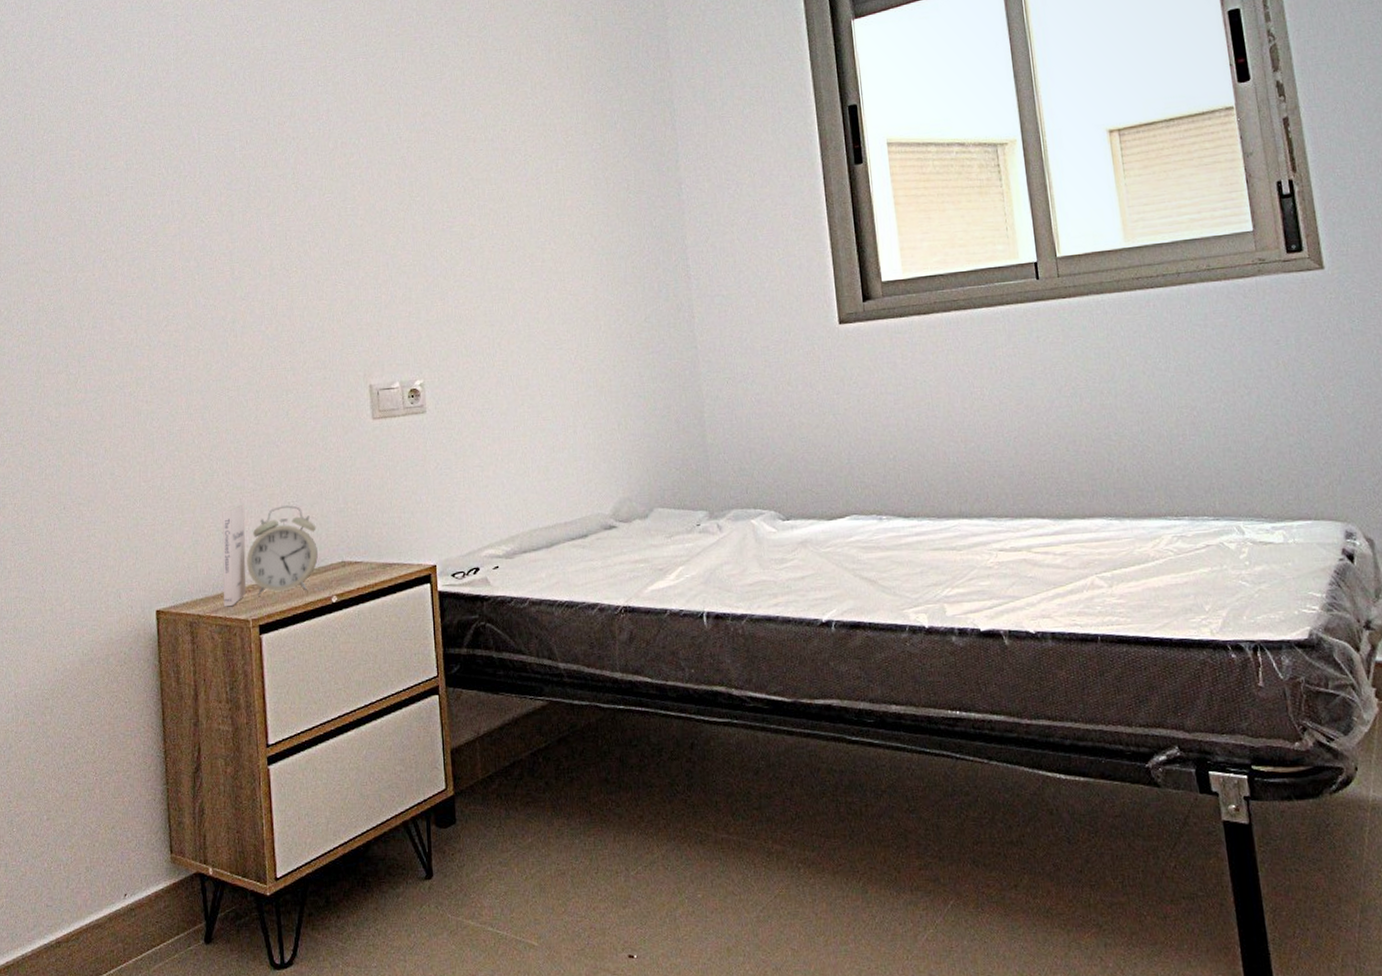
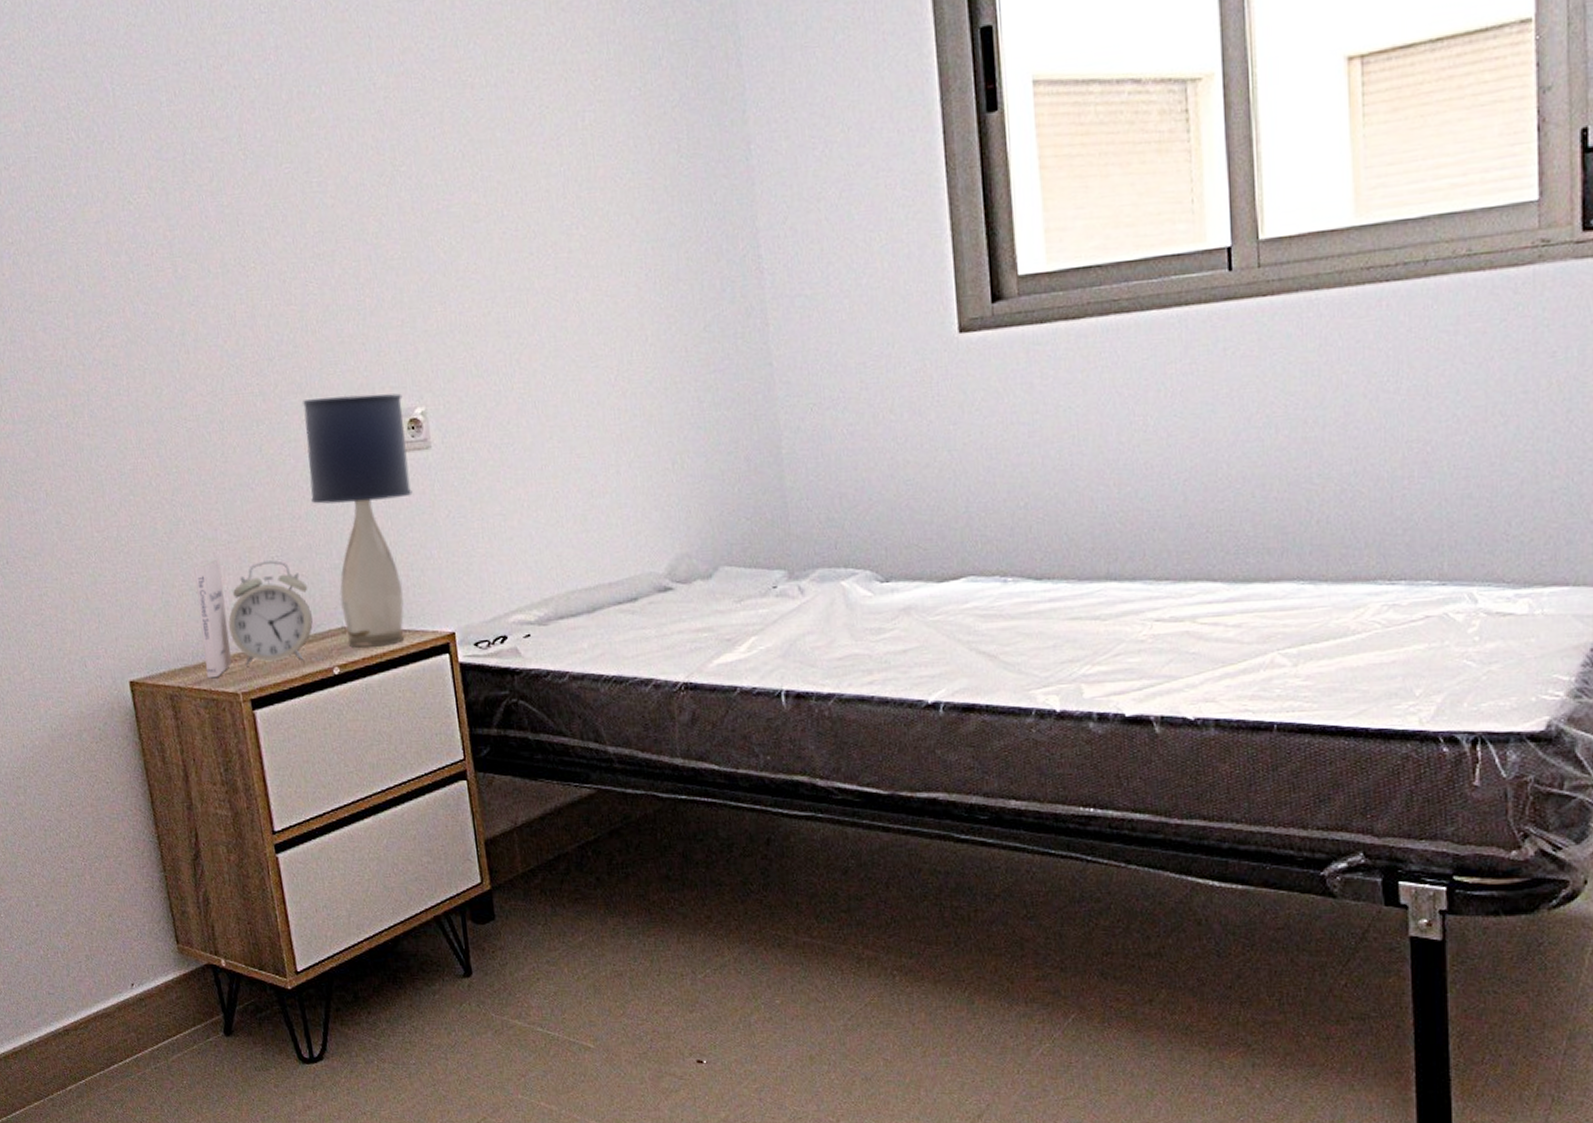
table lamp: none [325,369,409,580] -> present [303,393,413,649]

